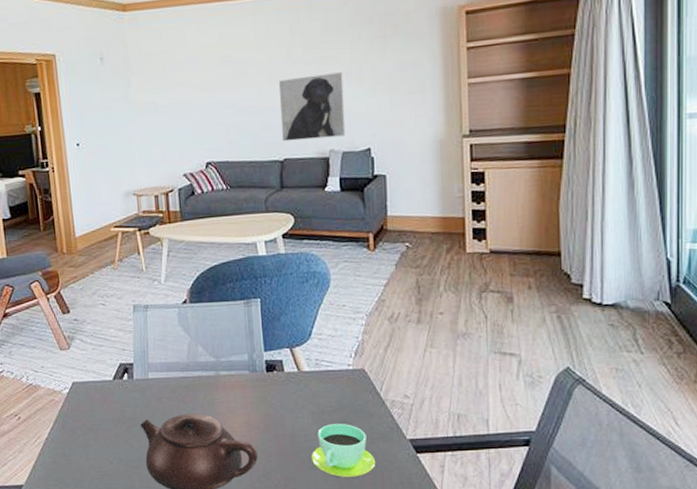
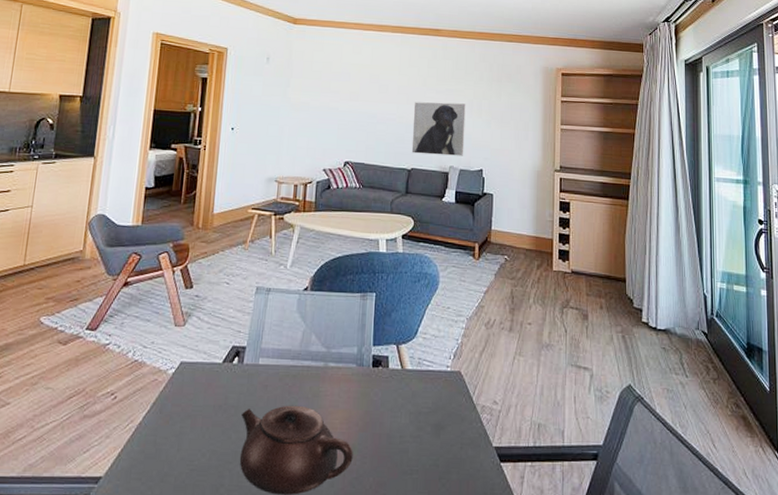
cup: present [310,424,376,478] -> none [403,426,463,485]

